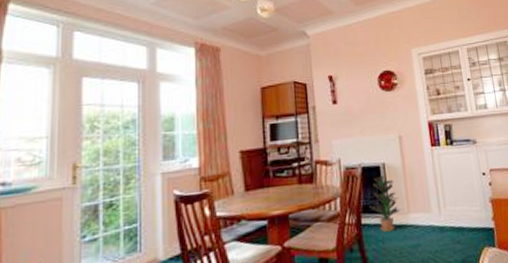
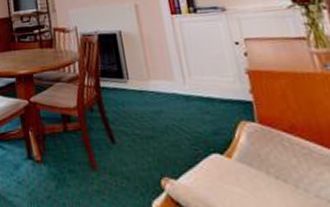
potted plant: present [368,176,401,232] -> none [106,43,140,96]

